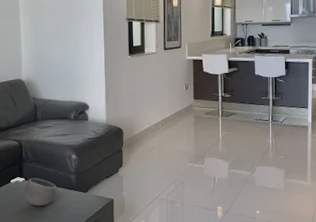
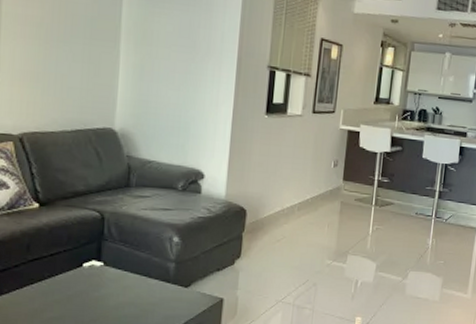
bowl: present [24,178,57,206] -> none [100,262,148,301]

